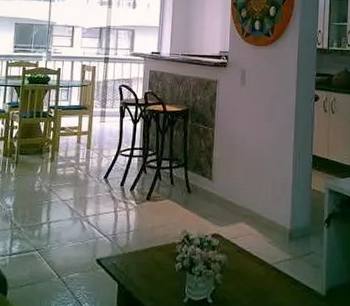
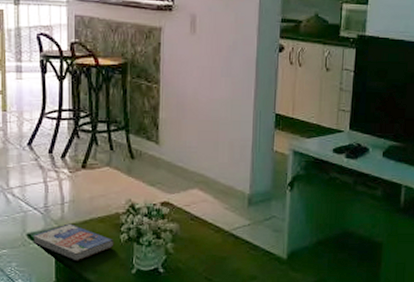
book: none [101,251,170,288] -> present [33,223,114,261]

